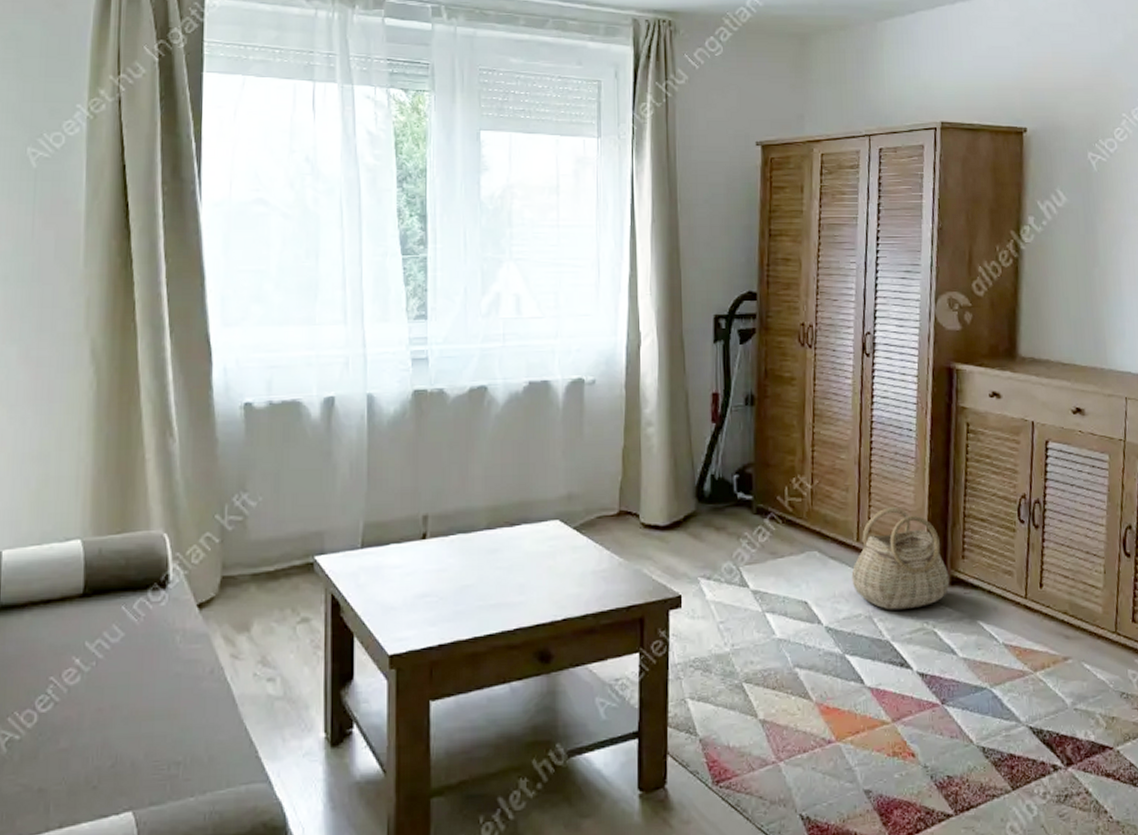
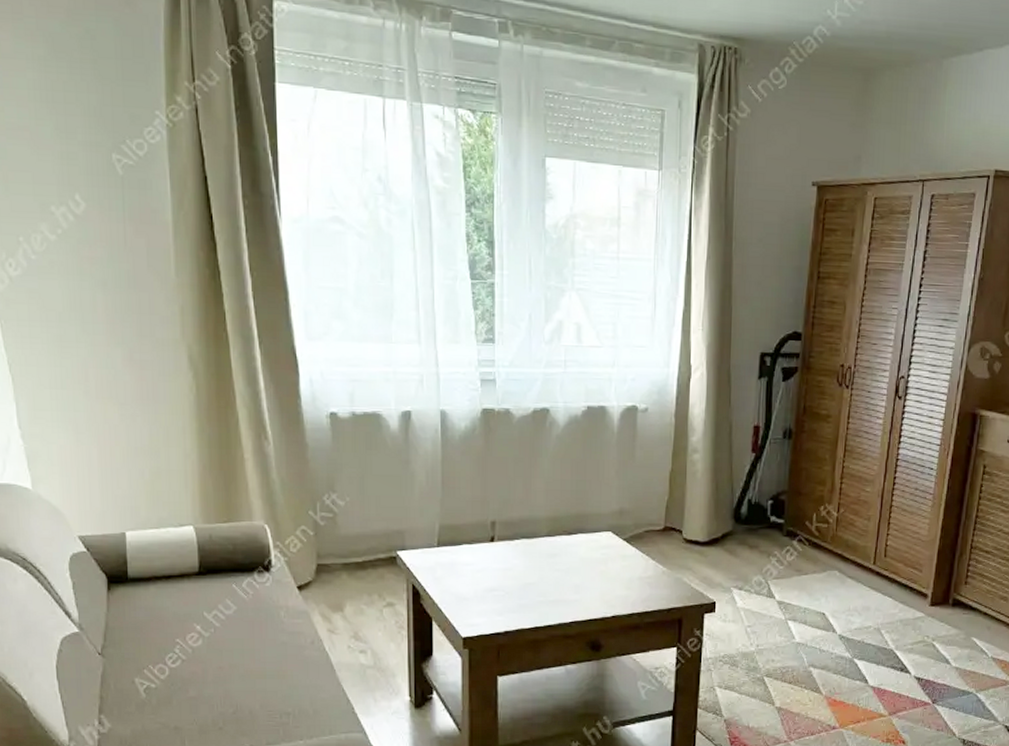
basket: present [851,507,950,610] -> none [865,536,952,625]

